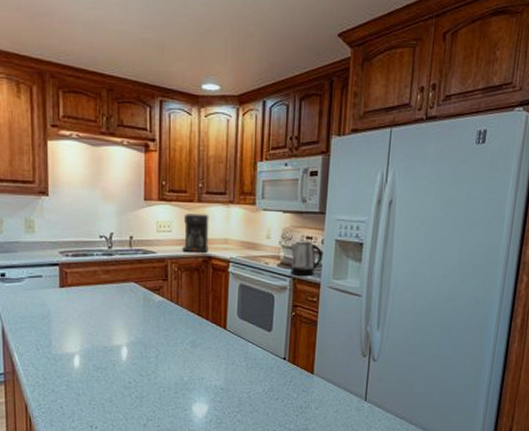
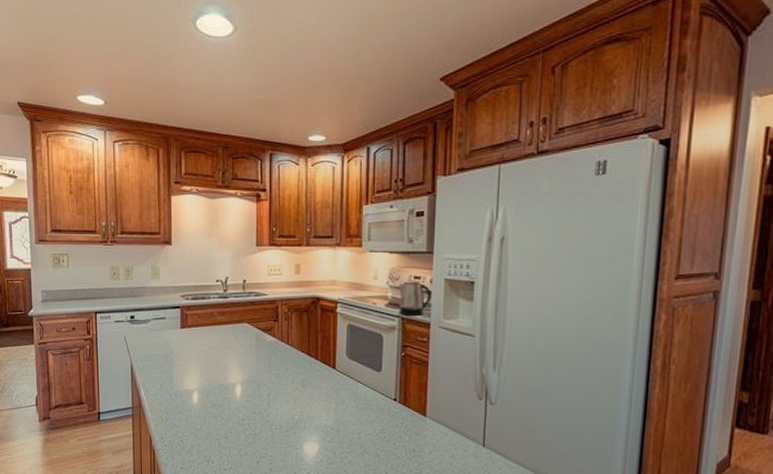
coffee maker: present [182,213,209,252] -> none [292,257,317,294]

